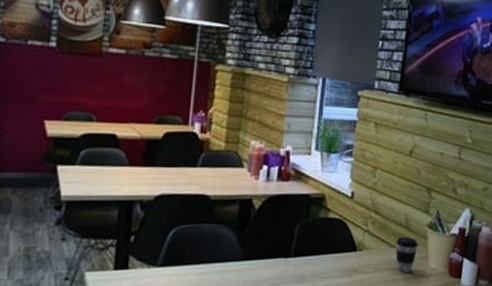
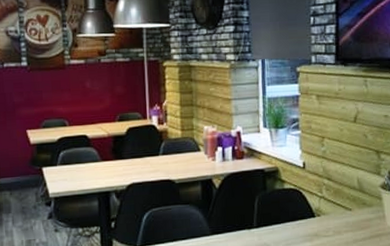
coffee cup: present [395,237,418,272] -> none [351,199,374,233]

